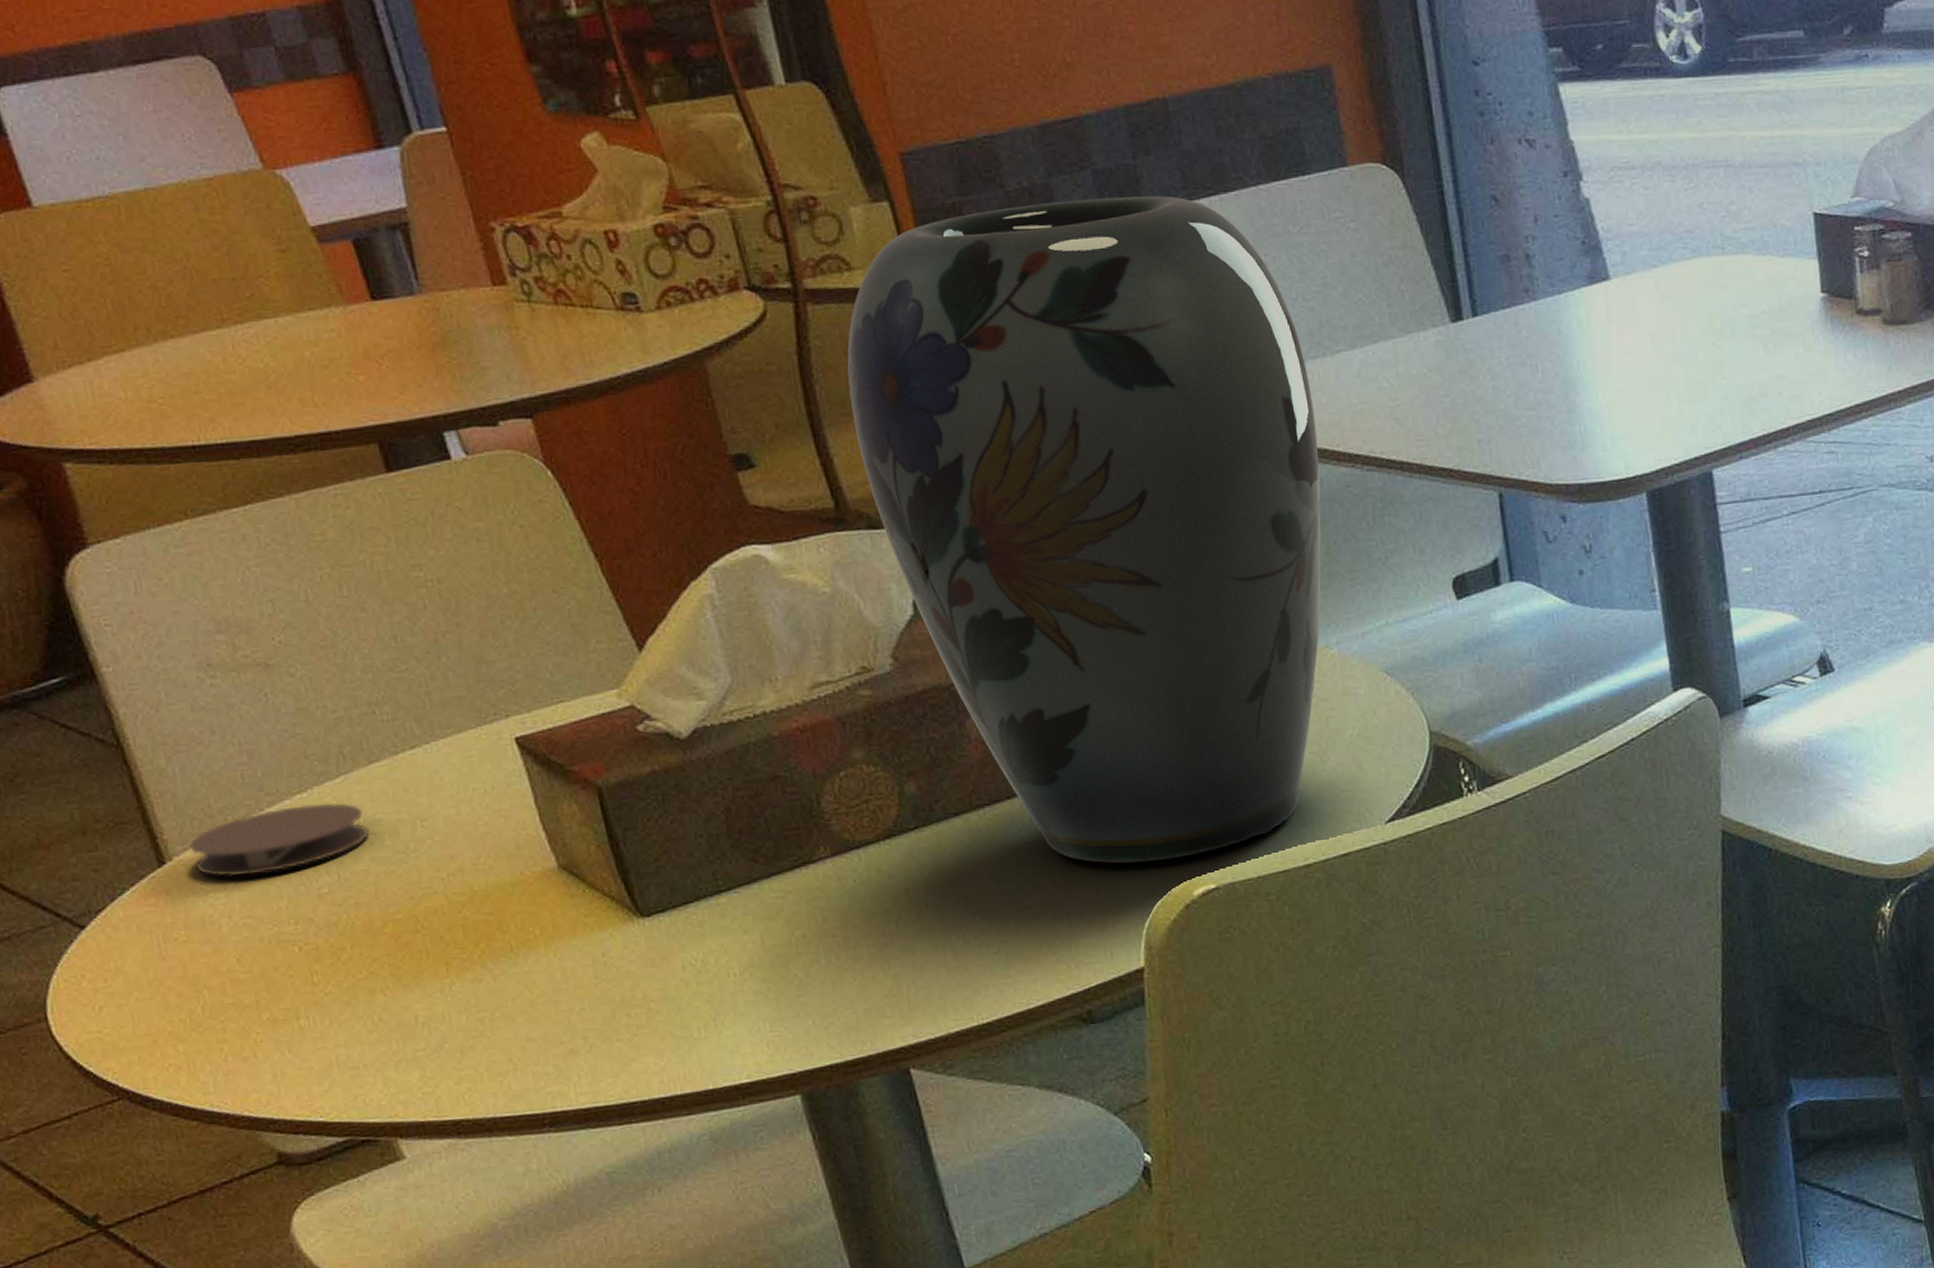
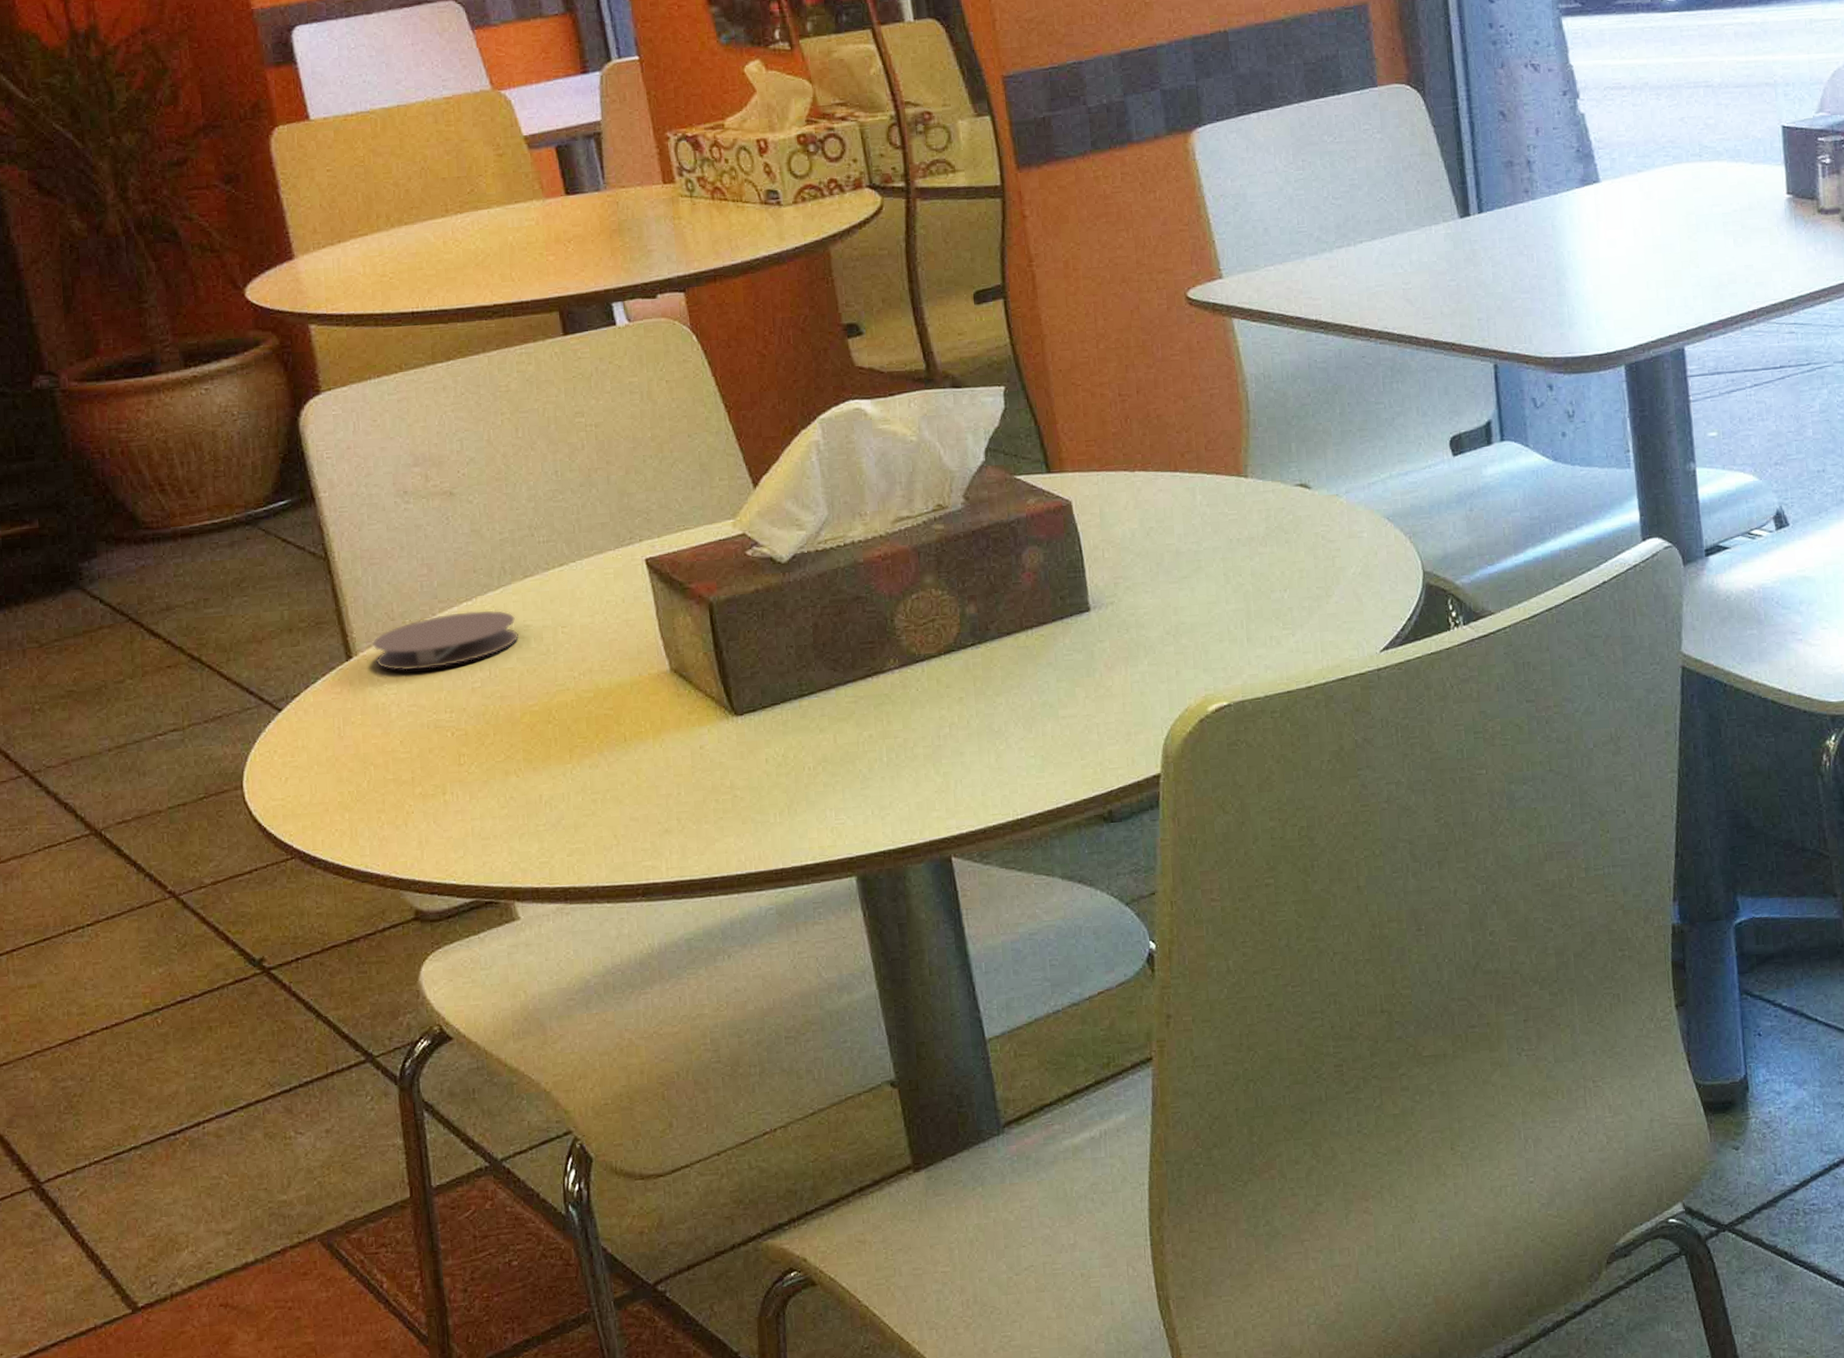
vase: present [847,195,1321,864] -> none [945,111,1339,681]

